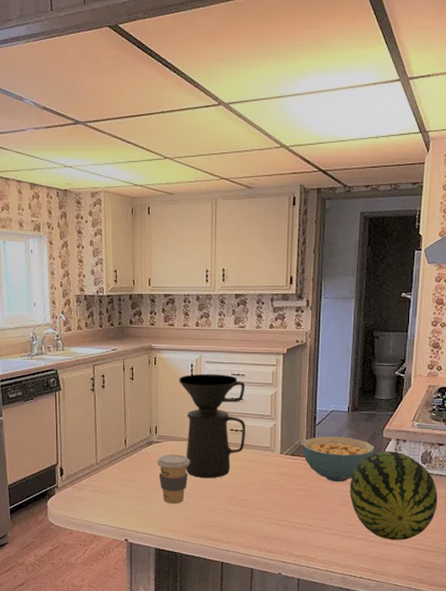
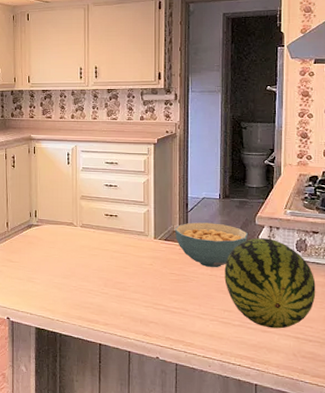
coffee cup: present [156,454,190,504] -> none [36,237,68,285]
coffee maker: present [179,373,246,479] -> none [56,162,120,261]

